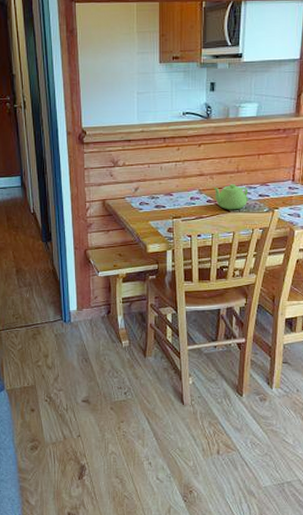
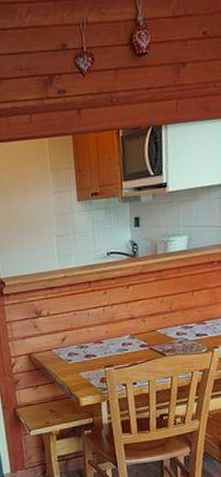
teapot: present [213,184,249,210] -> none [145,325,185,354]

